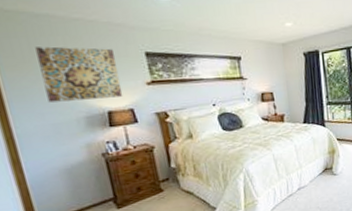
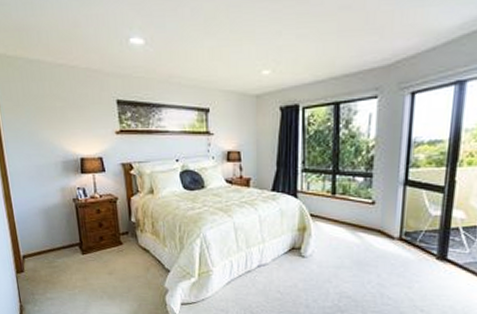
wall art: present [35,46,123,103] -> none [28,91,95,145]

